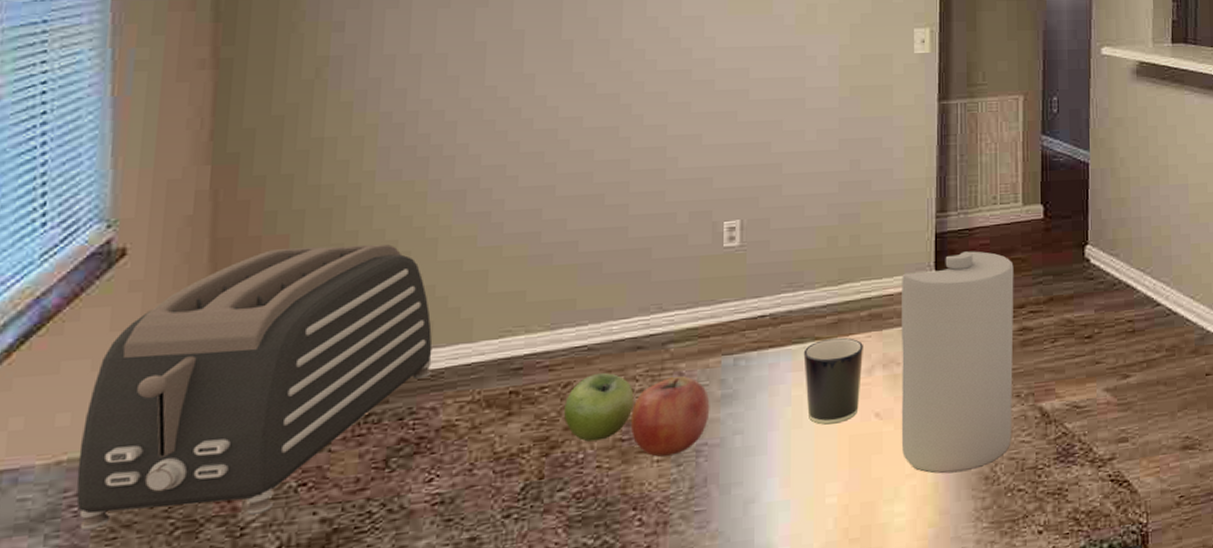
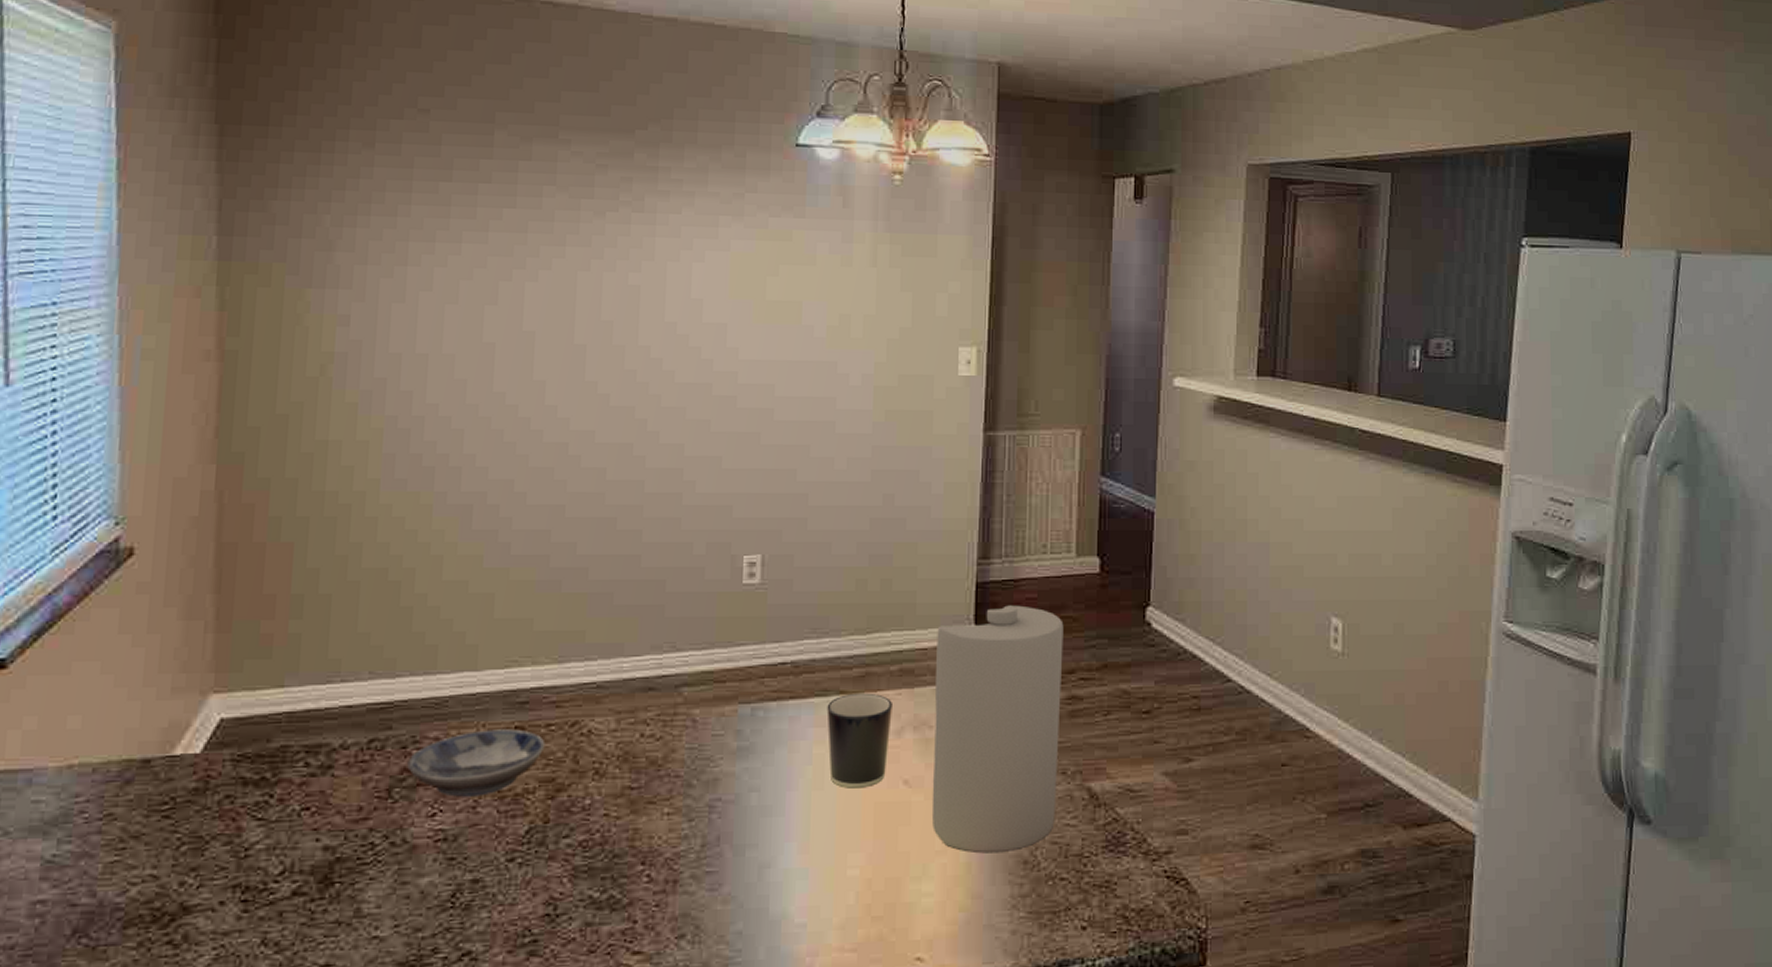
toaster: present [76,244,433,530] -> none [87,557,437,837]
bowl: none [404,394,539,462] -> present [407,729,546,797]
fruit: present [564,372,634,442] -> none [571,713,645,787]
fruit: present [630,376,710,457] -> none [640,724,725,809]

